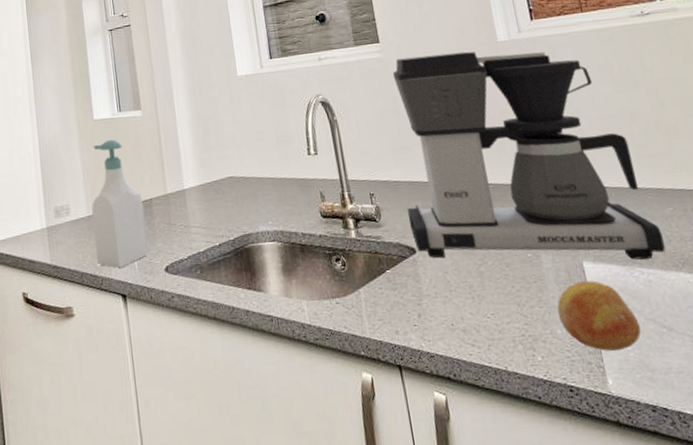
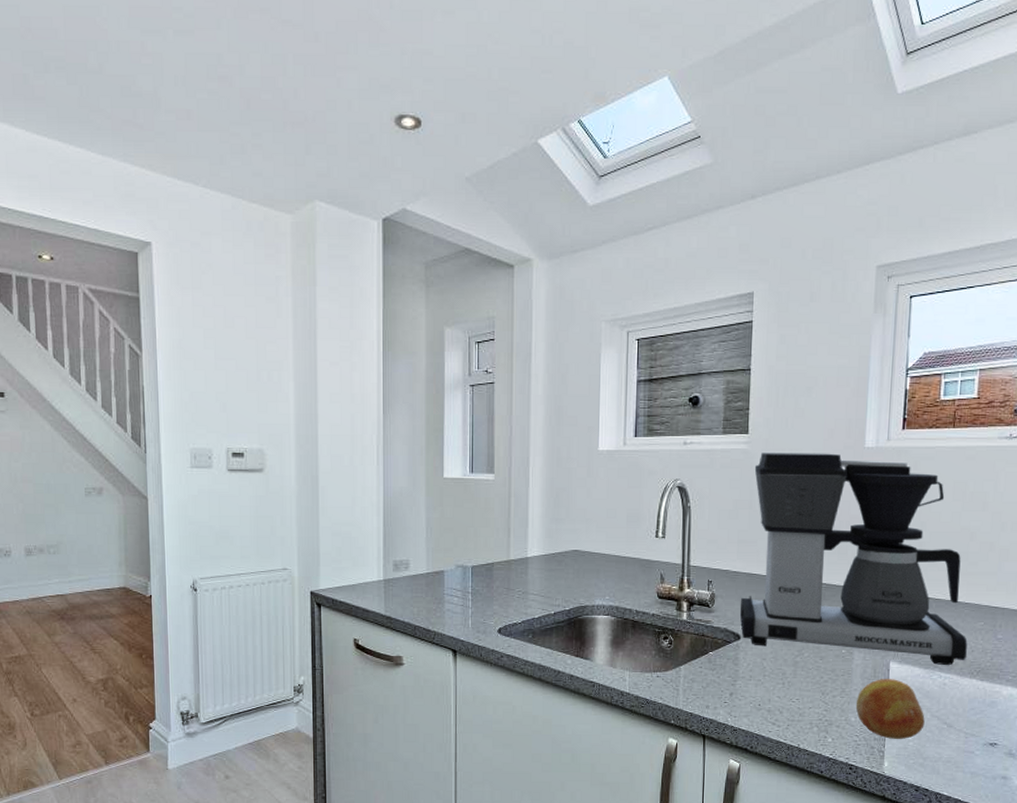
soap bottle: present [92,139,148,268] -> none [432,500,484,625]

